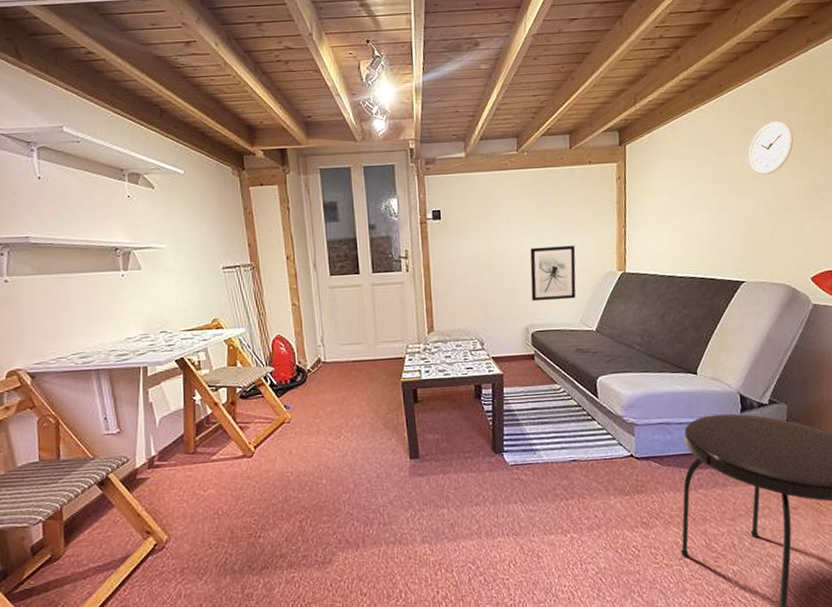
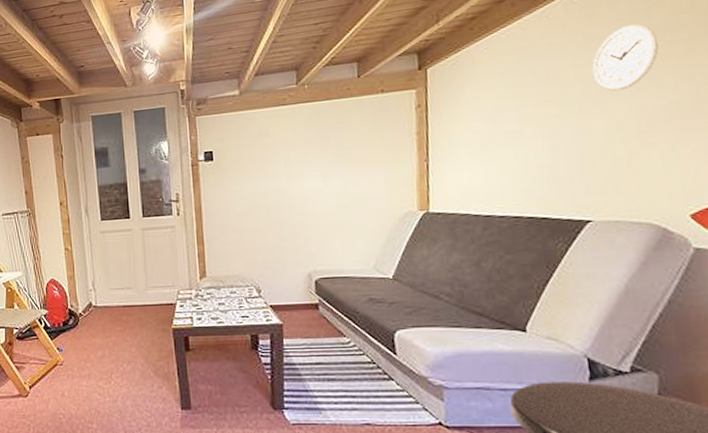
wall art: present [530,245,576,302] -> none [312,183,368,246]

